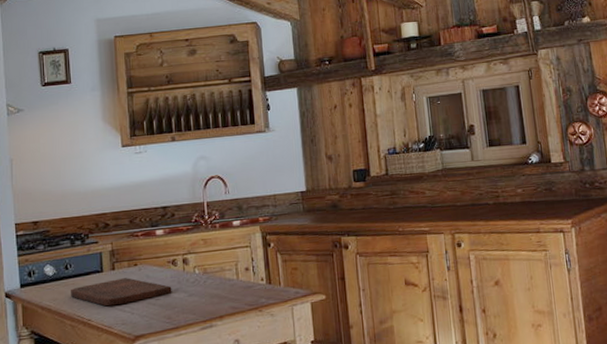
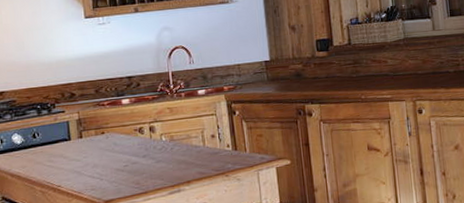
cutting board: present [71,278,172,307] -> none [39,145,140,173]

